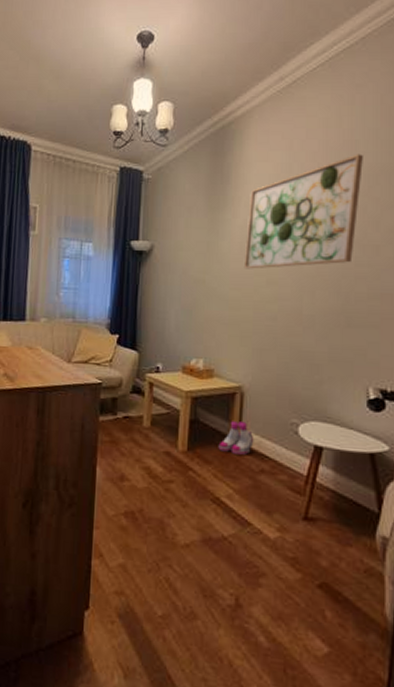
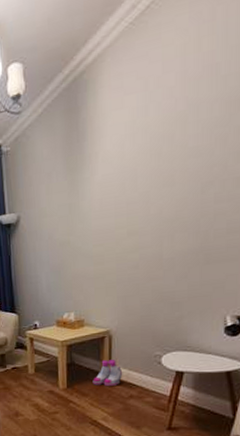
wall art: present [243,154,363,269] -> none [104,78,224,225]

